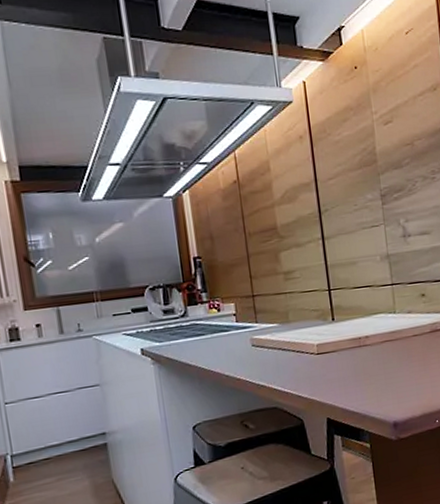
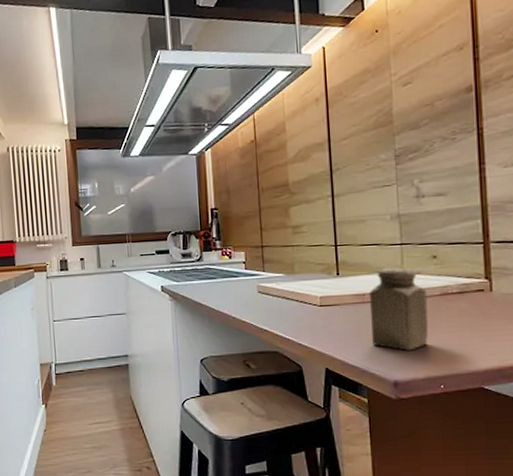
salt shaker: none [364,307,422,391] -> present [369,267,429,351]

